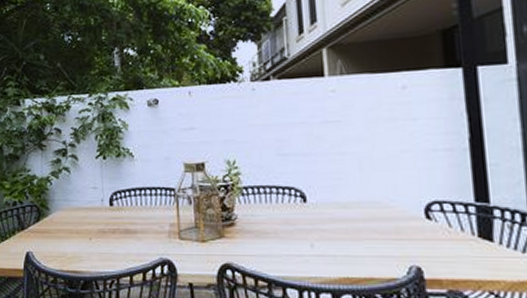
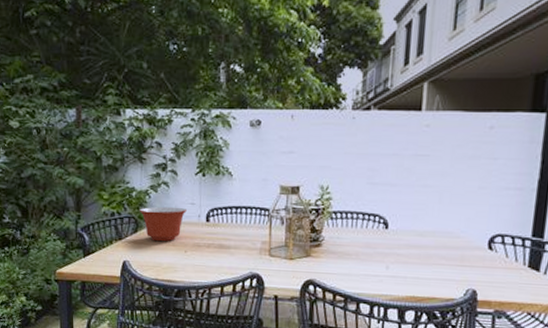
mixing bowl: none [42,192,89,230] -> present [140,206,187,242]

